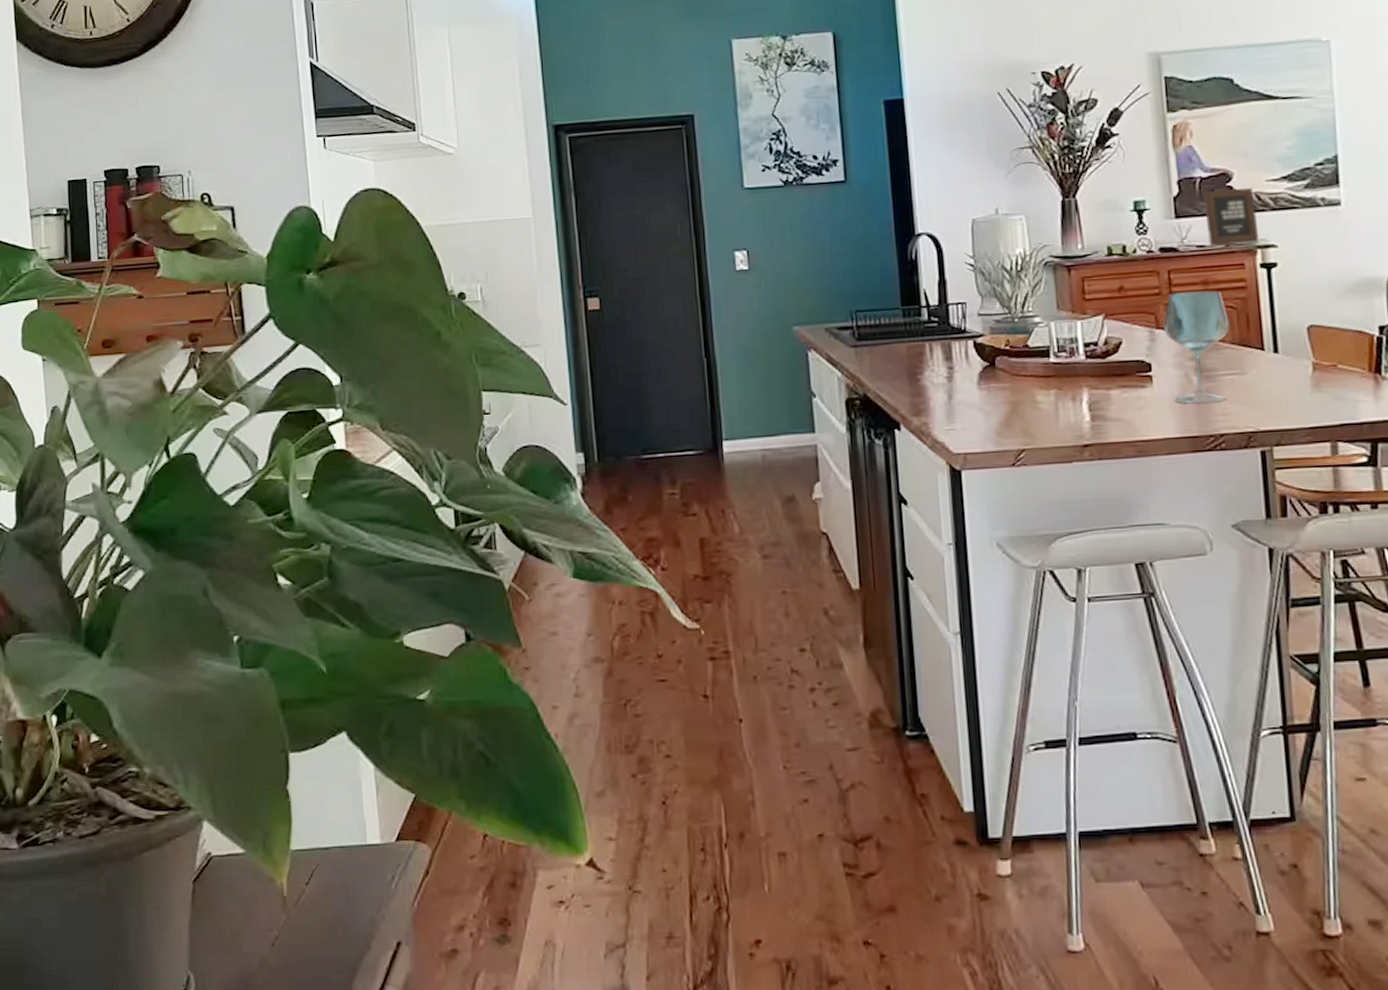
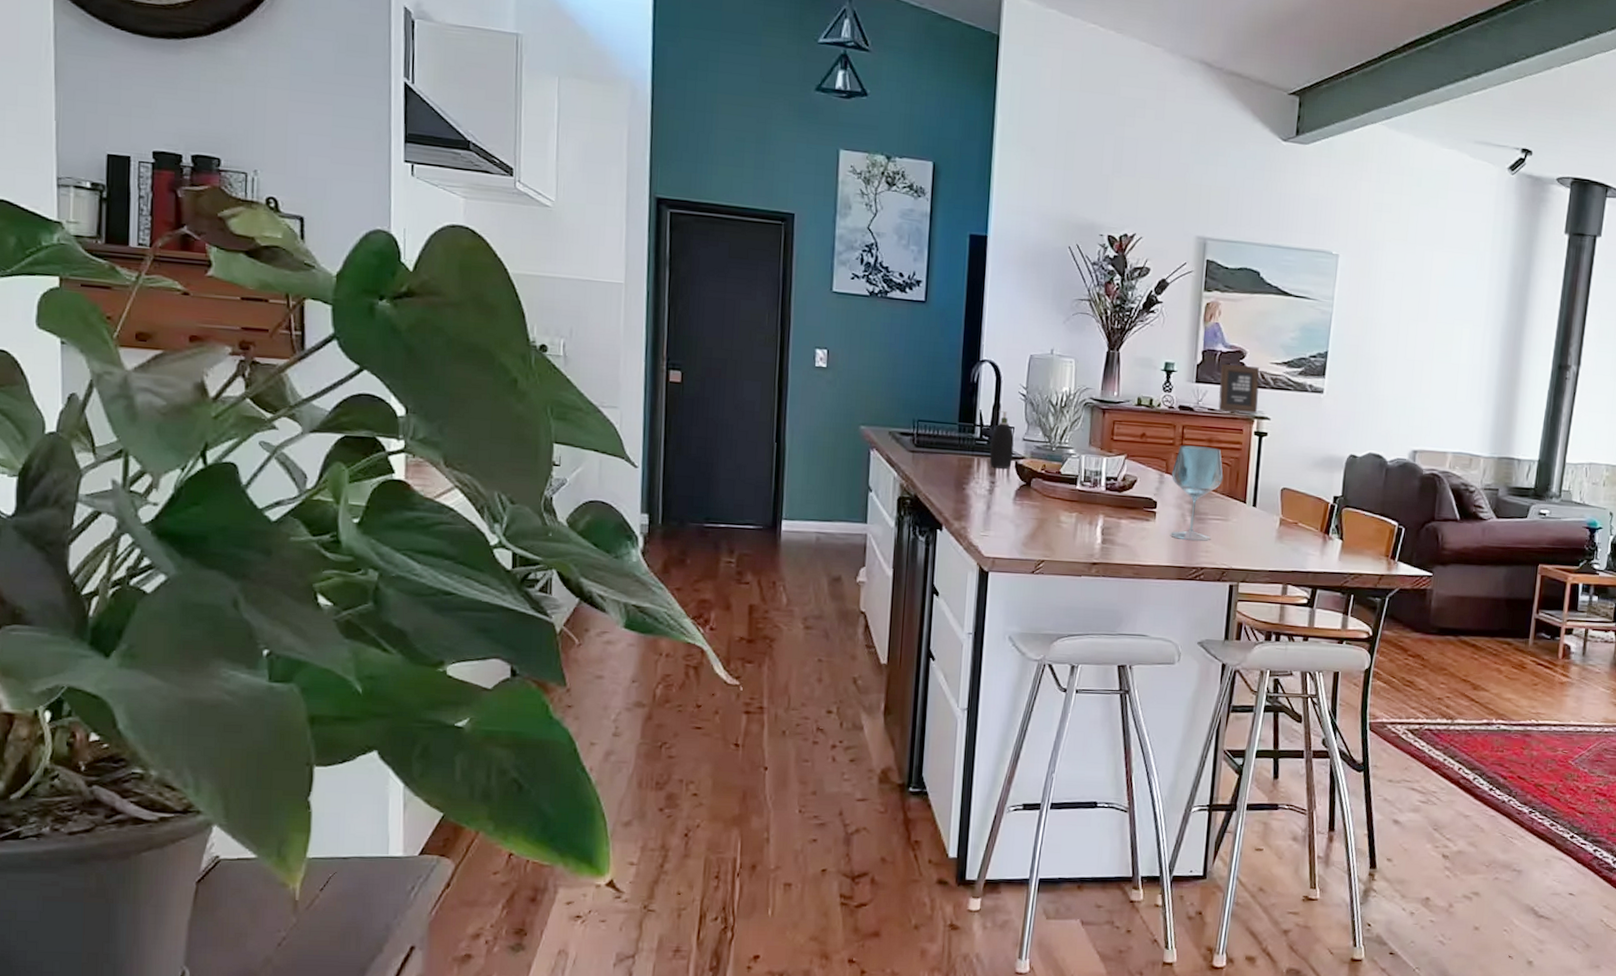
soap dispenser: none [941,286,970,352] -> present [989,411,1014,470]

